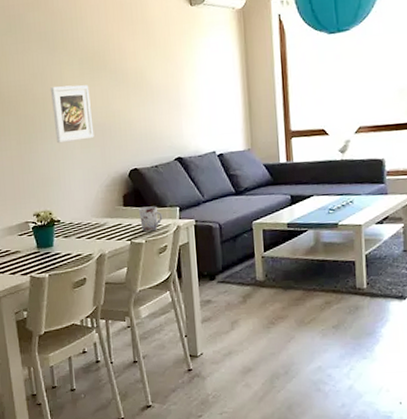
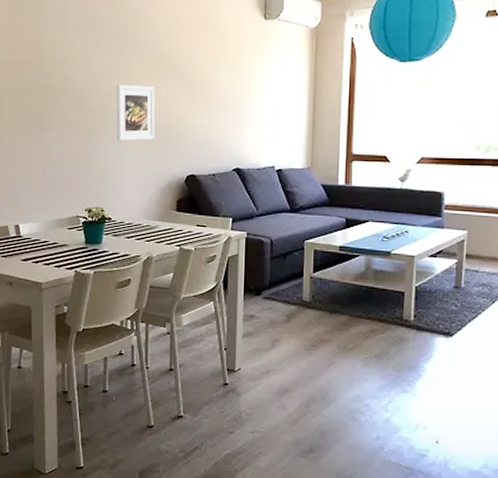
cup: present [138,206,163,232] -> none [190,214,215,240]

